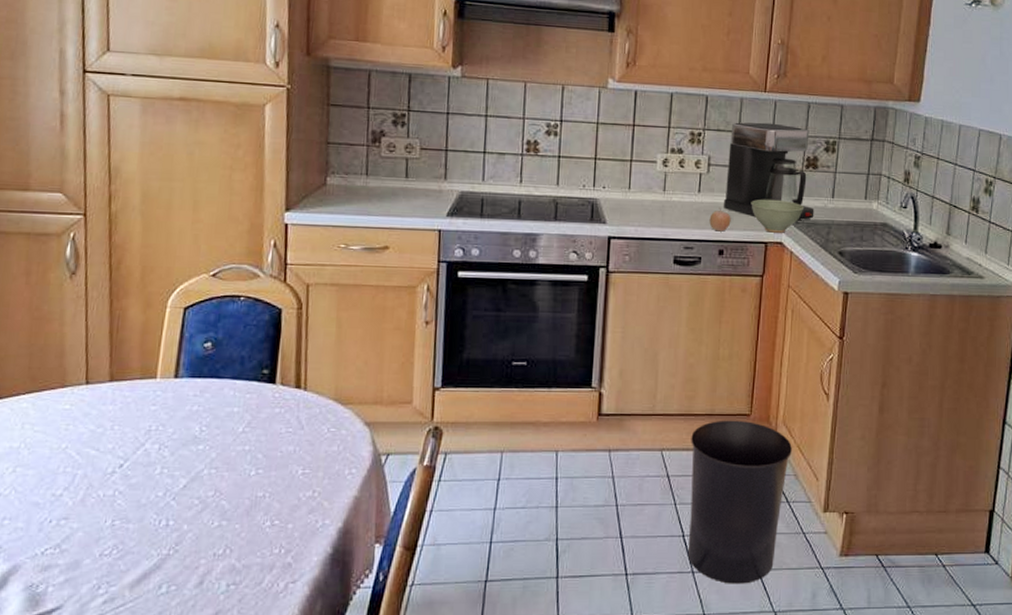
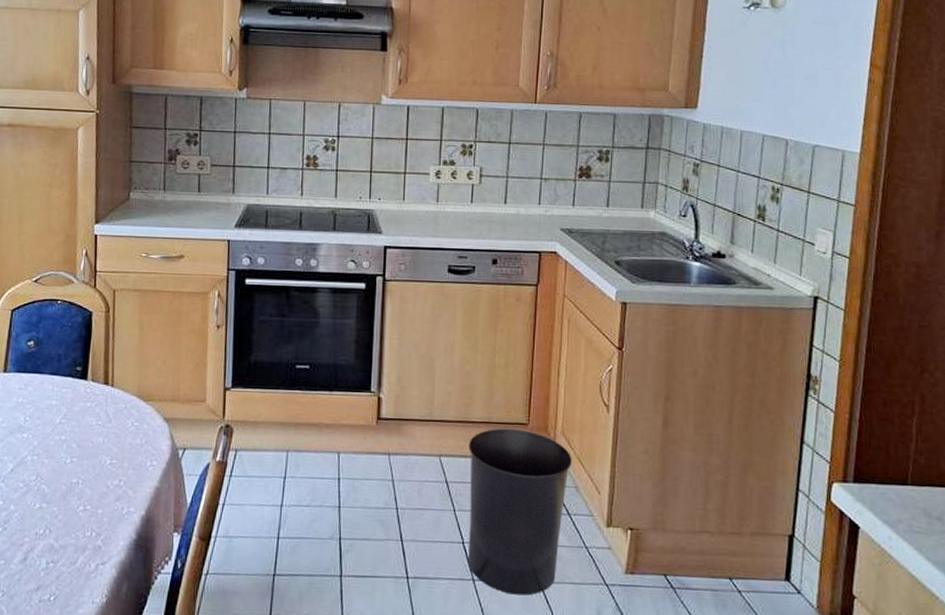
fruit: present [709,207,731,232] -> none [482,217,504,241]
coffee maker: present [723,122,815,220] -> none [495,133,589,229]
bowl: present [751,199,805,233] -> none [523,208,579,242]

